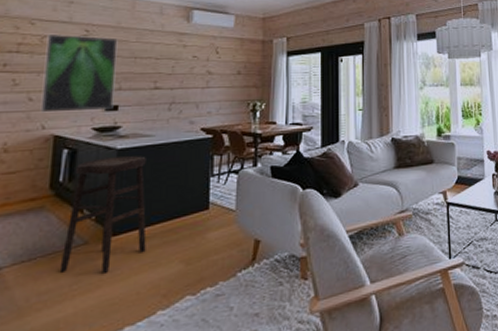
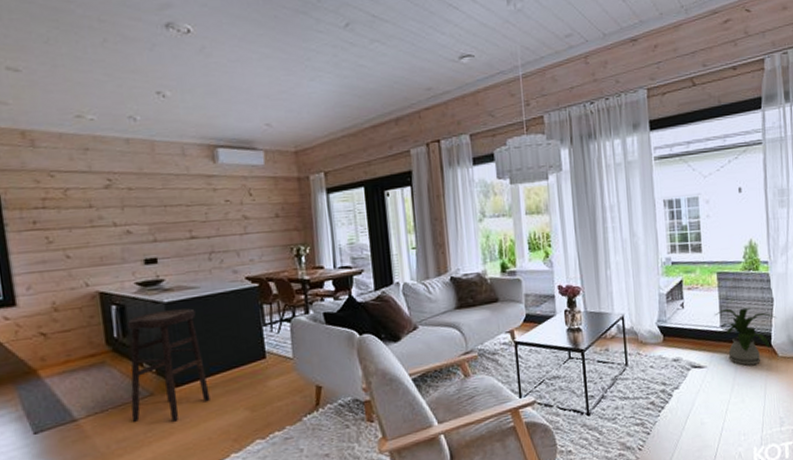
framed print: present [40,33,118,113] -> none [70,185,152,270]

